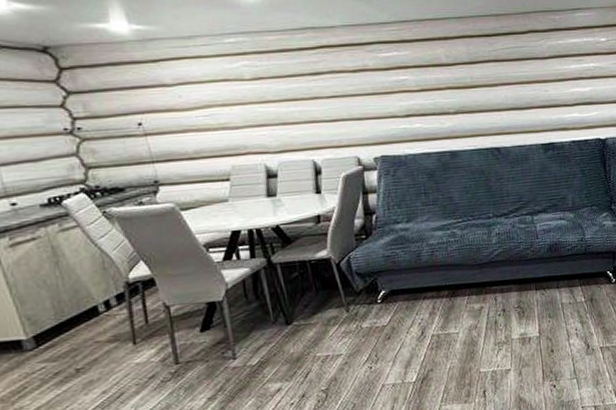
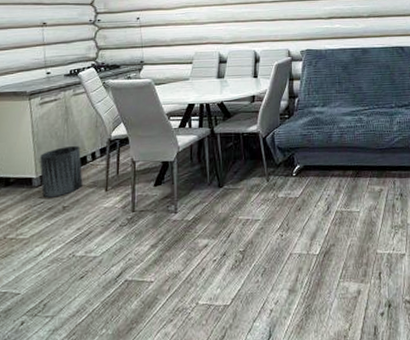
trash can: none [27,295,99,362] -> present [40,146,83,198]

